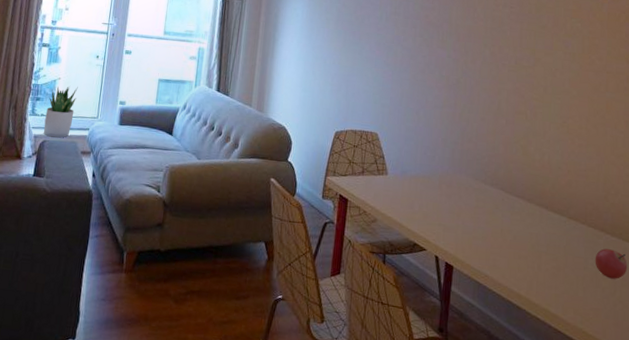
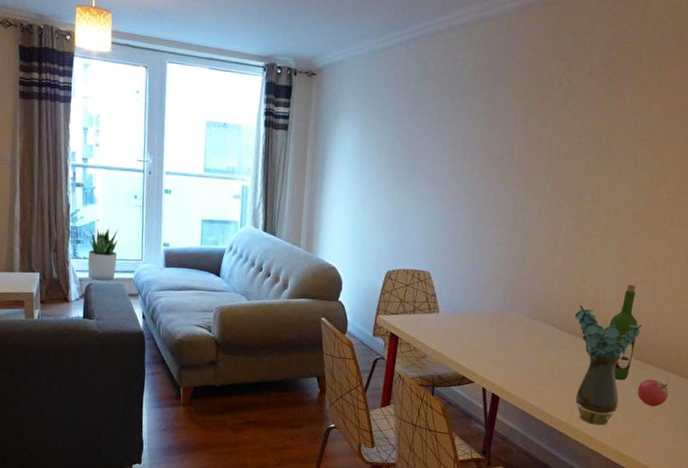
vase: none [522,168,591,301] -> present [574,304,642,426]
wine bottle: none [558,148,587,249] -> present [608,285,638,380]

